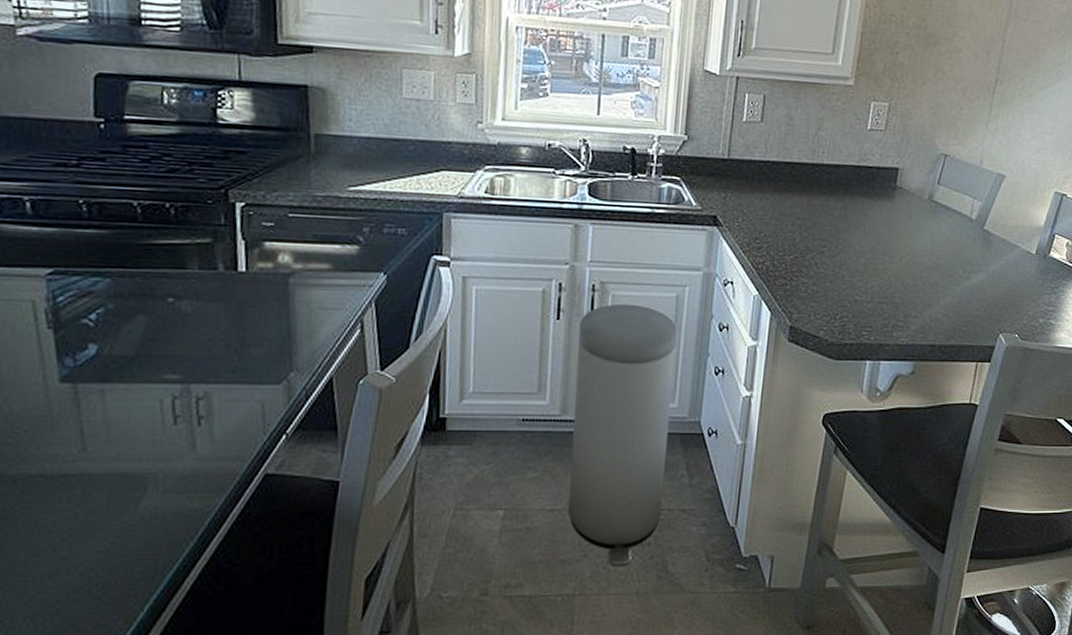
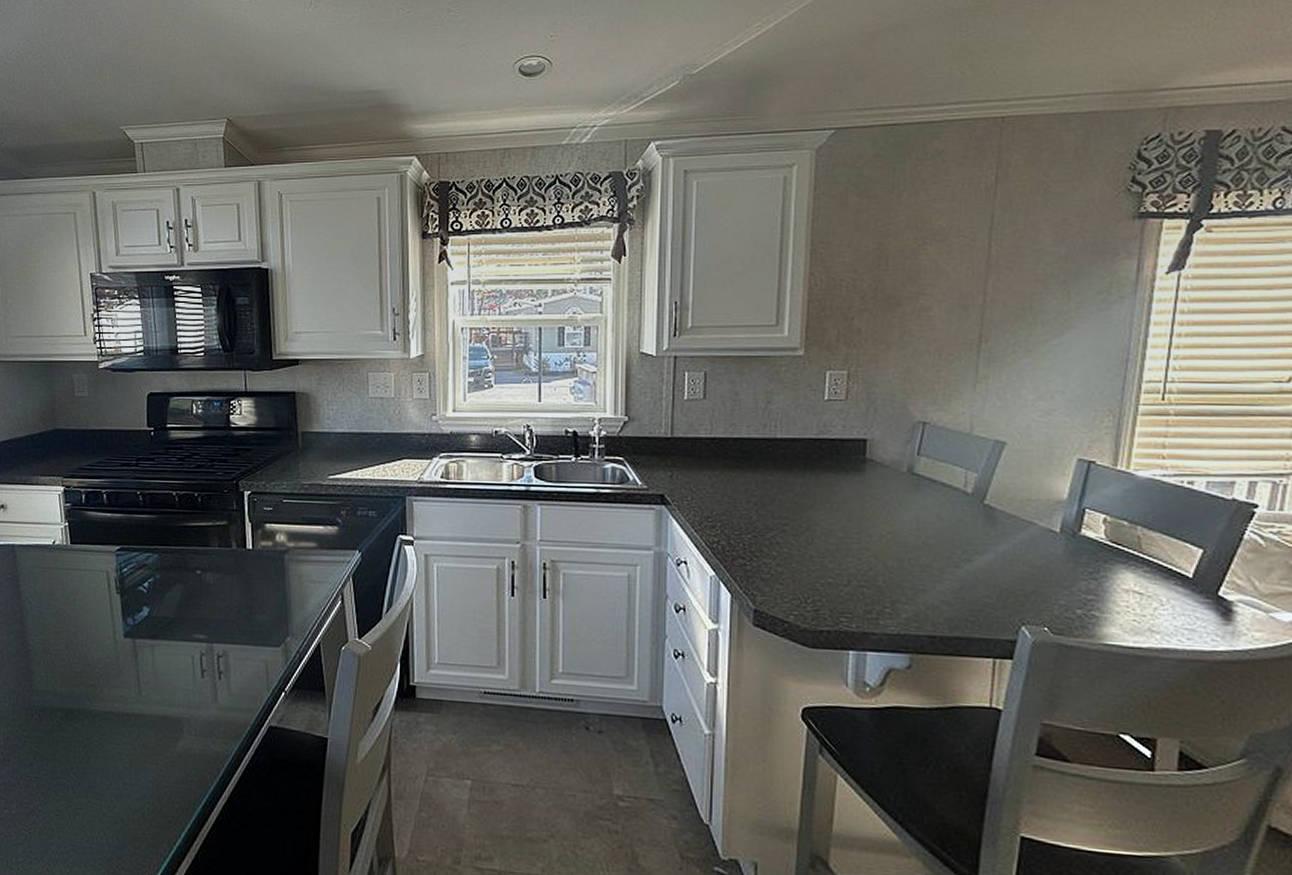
pedal bin: present [568,303,678,567] -> none [532,581,632,853]

